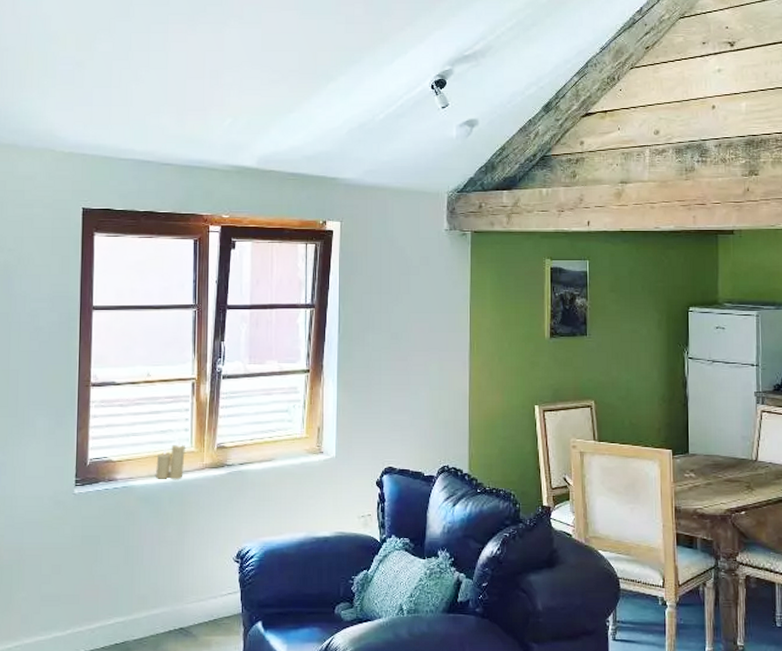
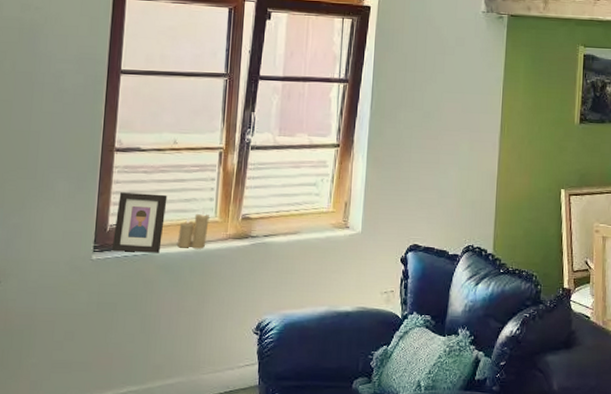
picture frame: none [92,426,144,485] -> present [111,192,168,253]

